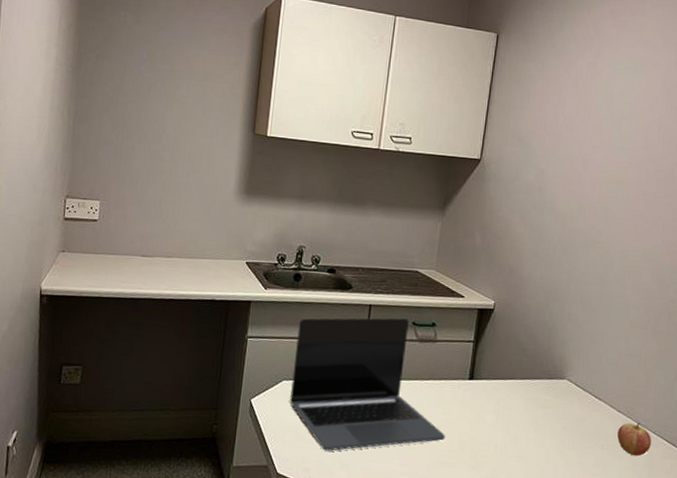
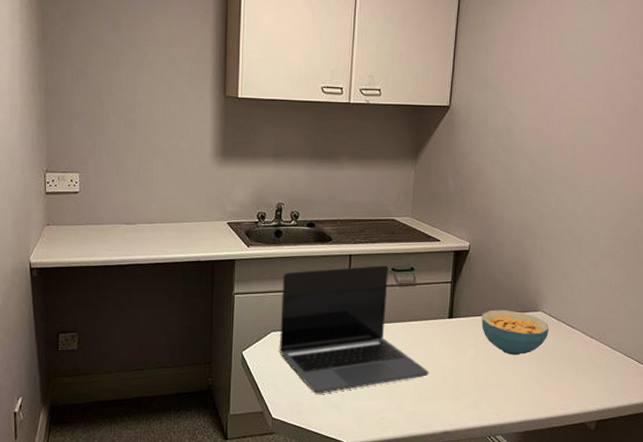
cereal bowl: none [503,374,575,425] -> present [482,310,550,356]
fruit: present [617,422,651,457] -> none [591,346,622,377]

